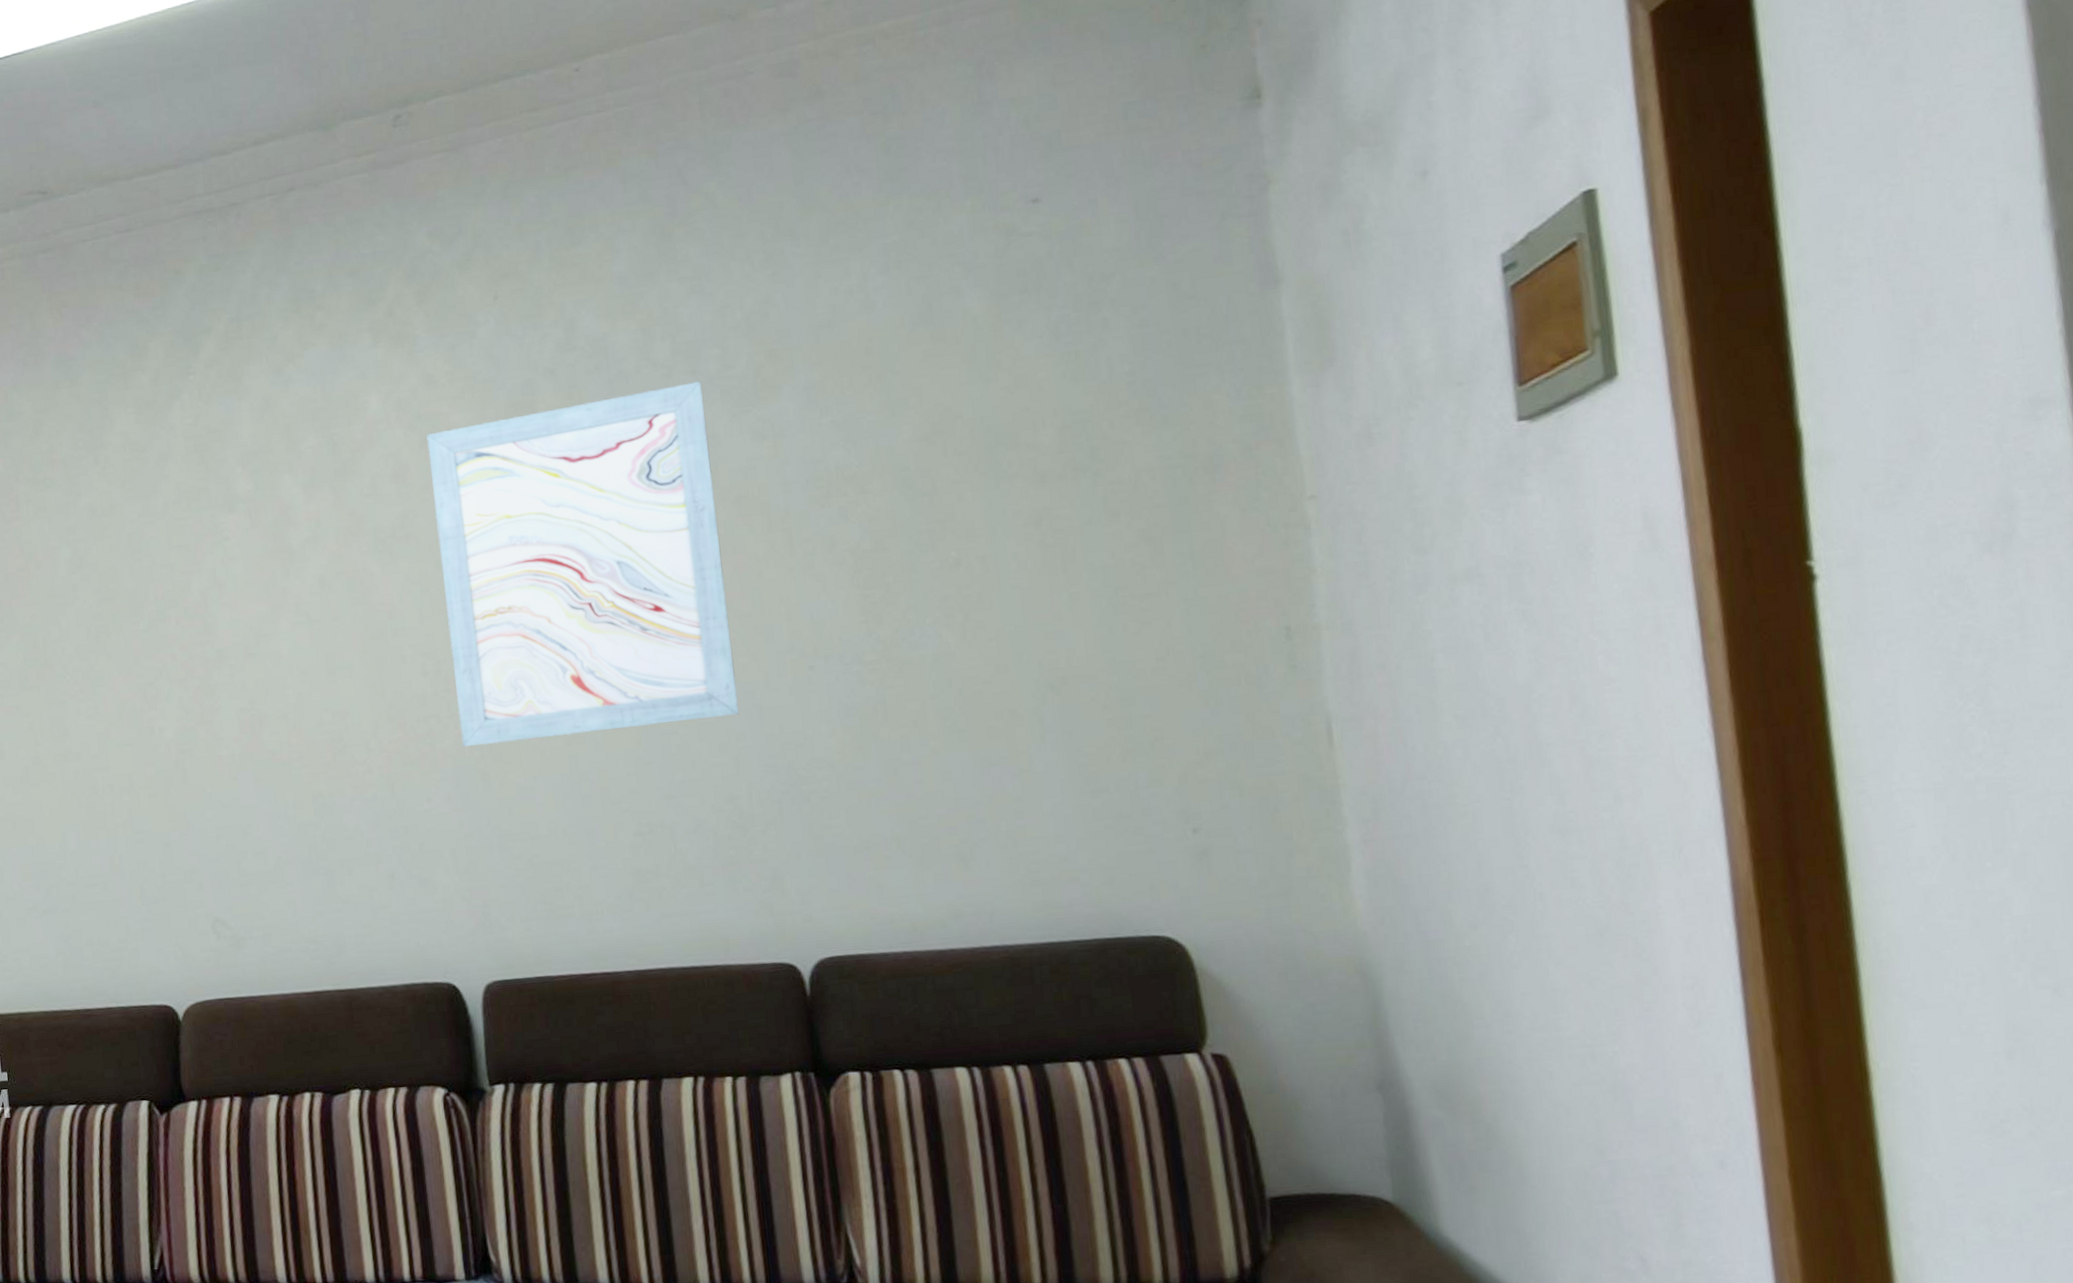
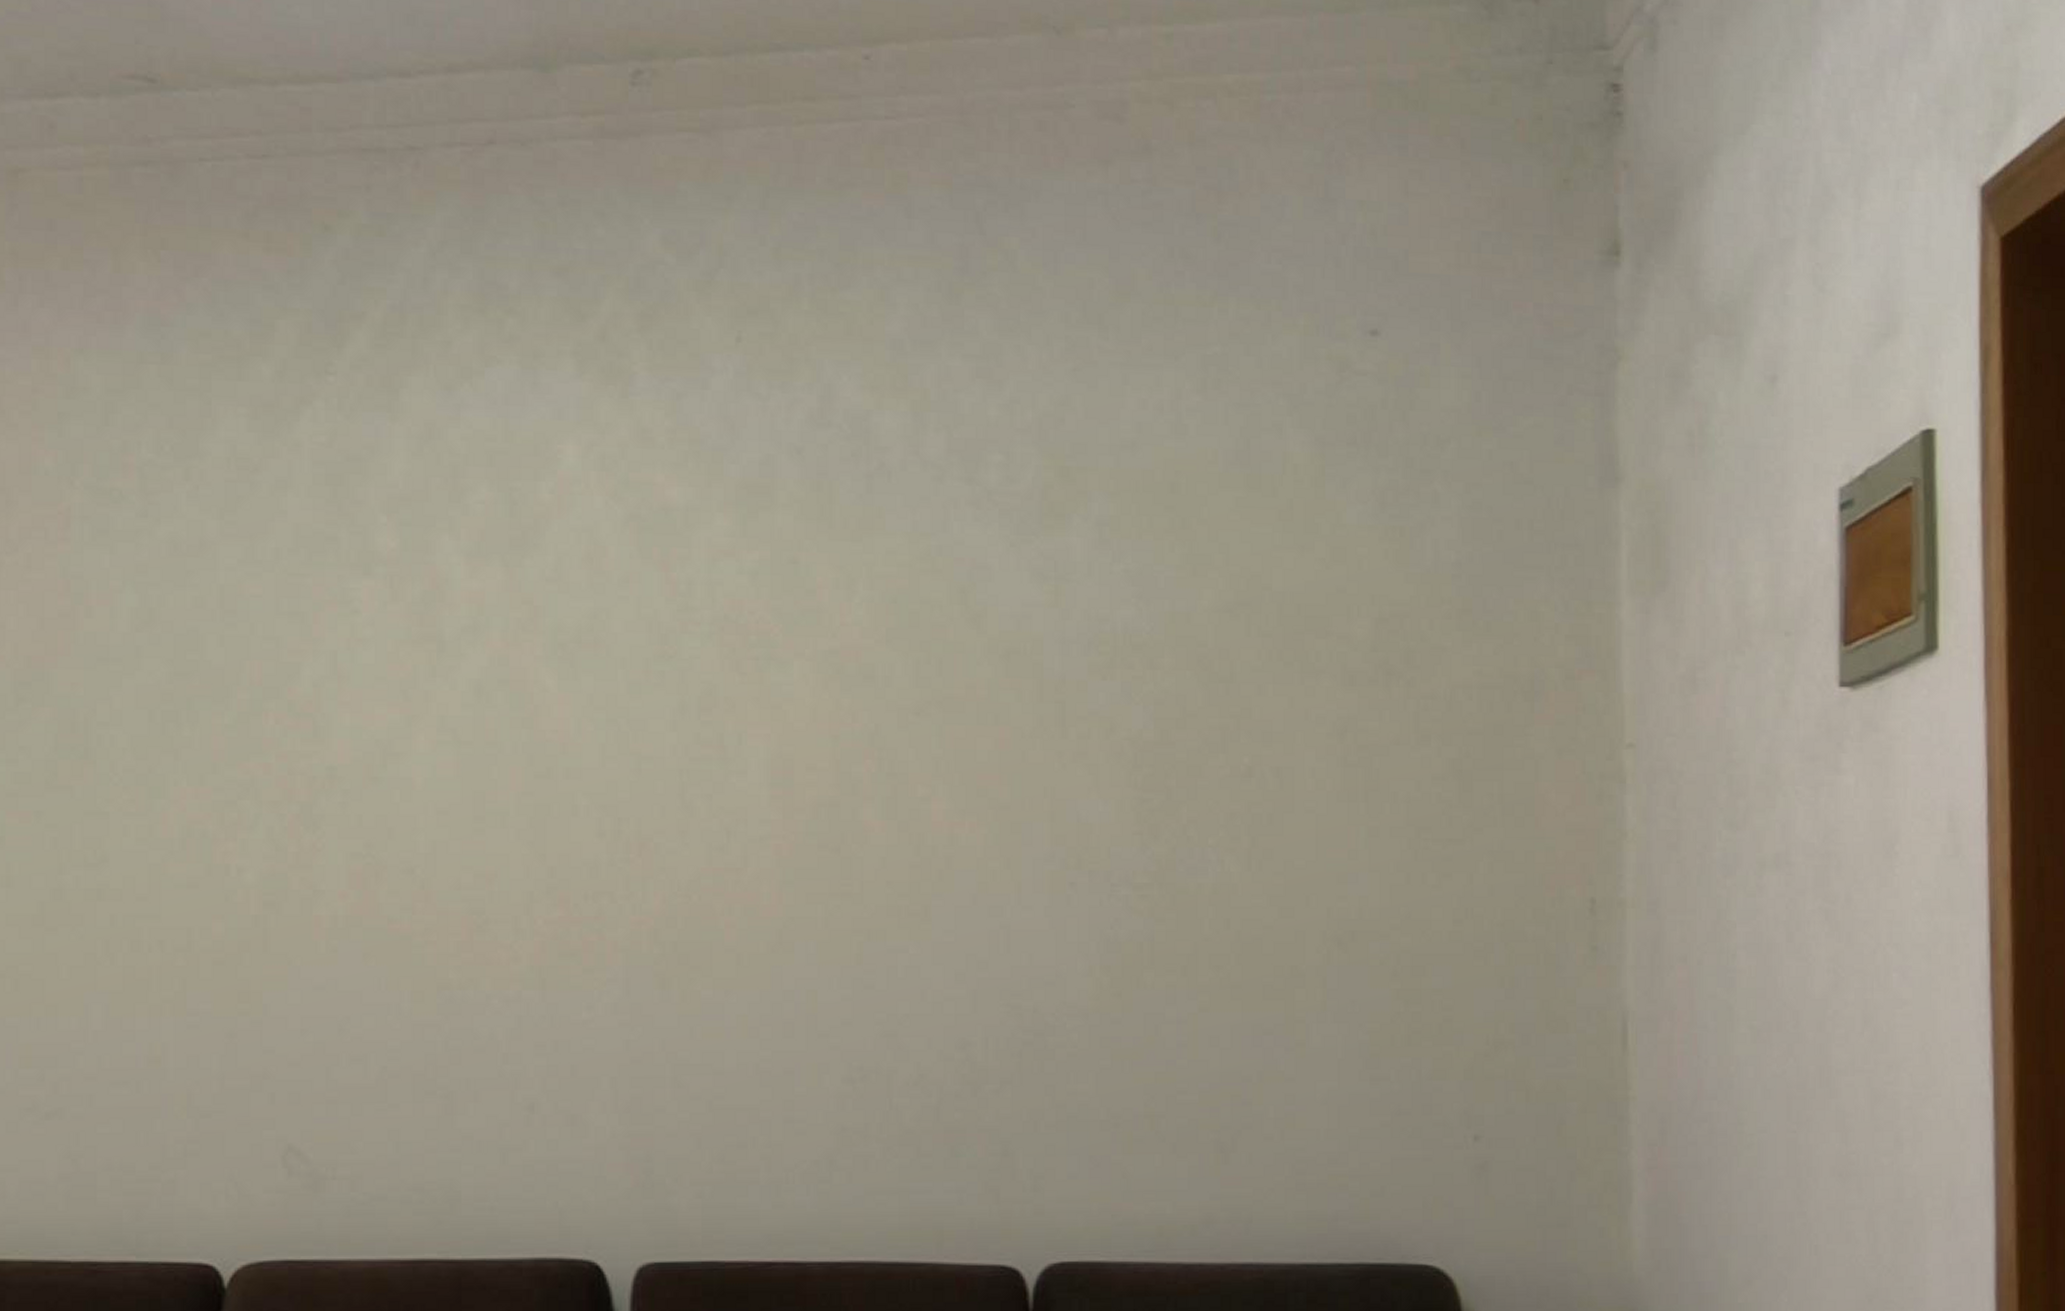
wall art: present [426,381,739,747] -> none [634,492,984,941]

